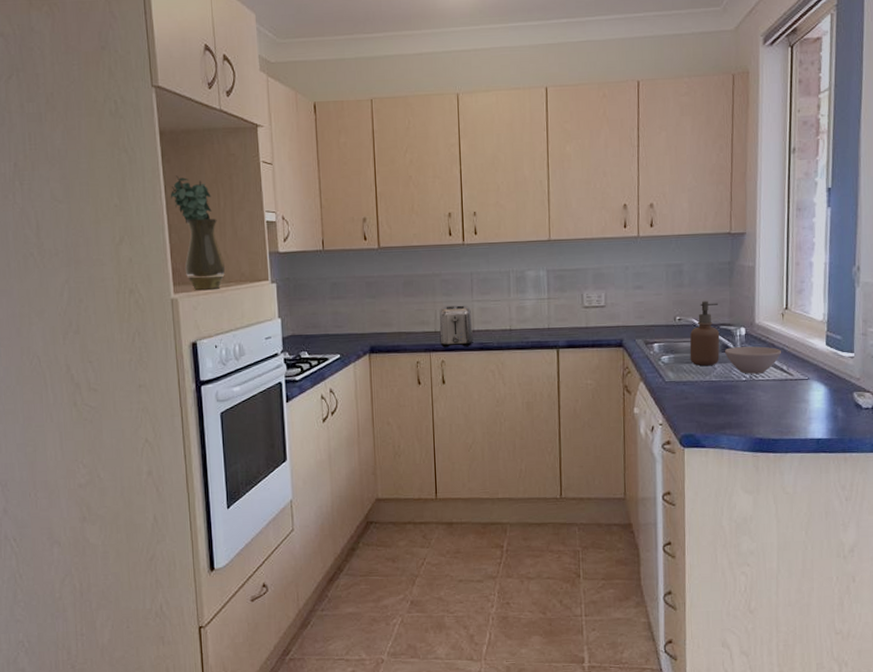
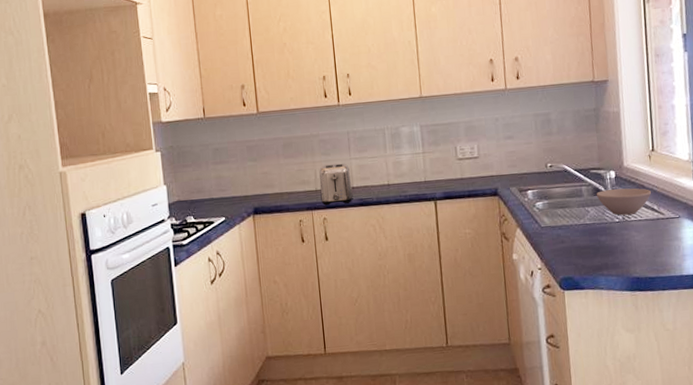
vase: present [170,175,225,290] -> none [55,54,111,162]
soap dispenser: present [689,301,720,366] -> none [562,147,592,210]

